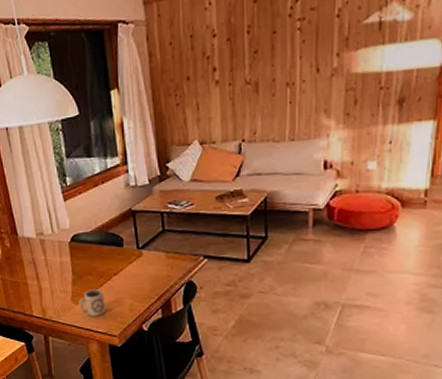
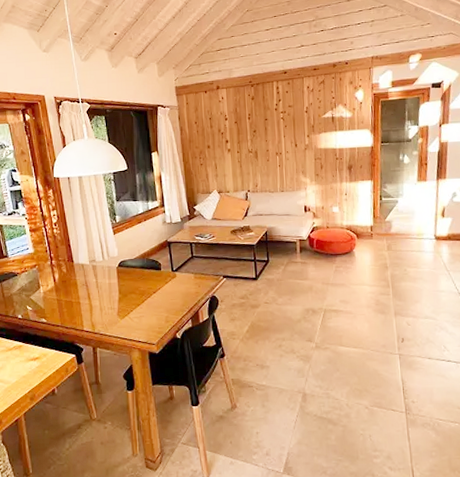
cup: present [79,289,106,317] -> none [124,305,147,329]

